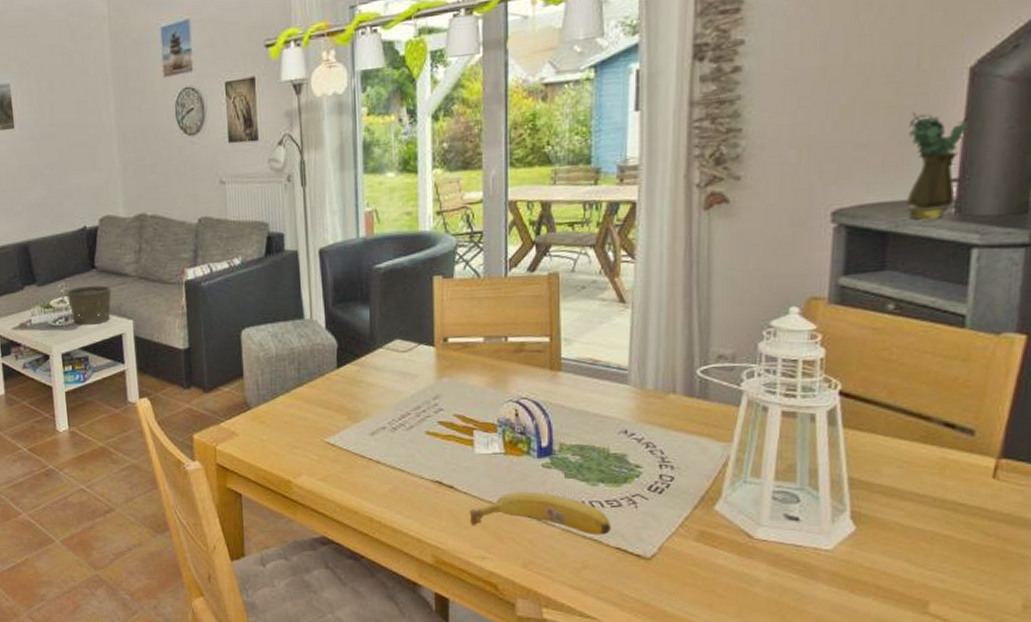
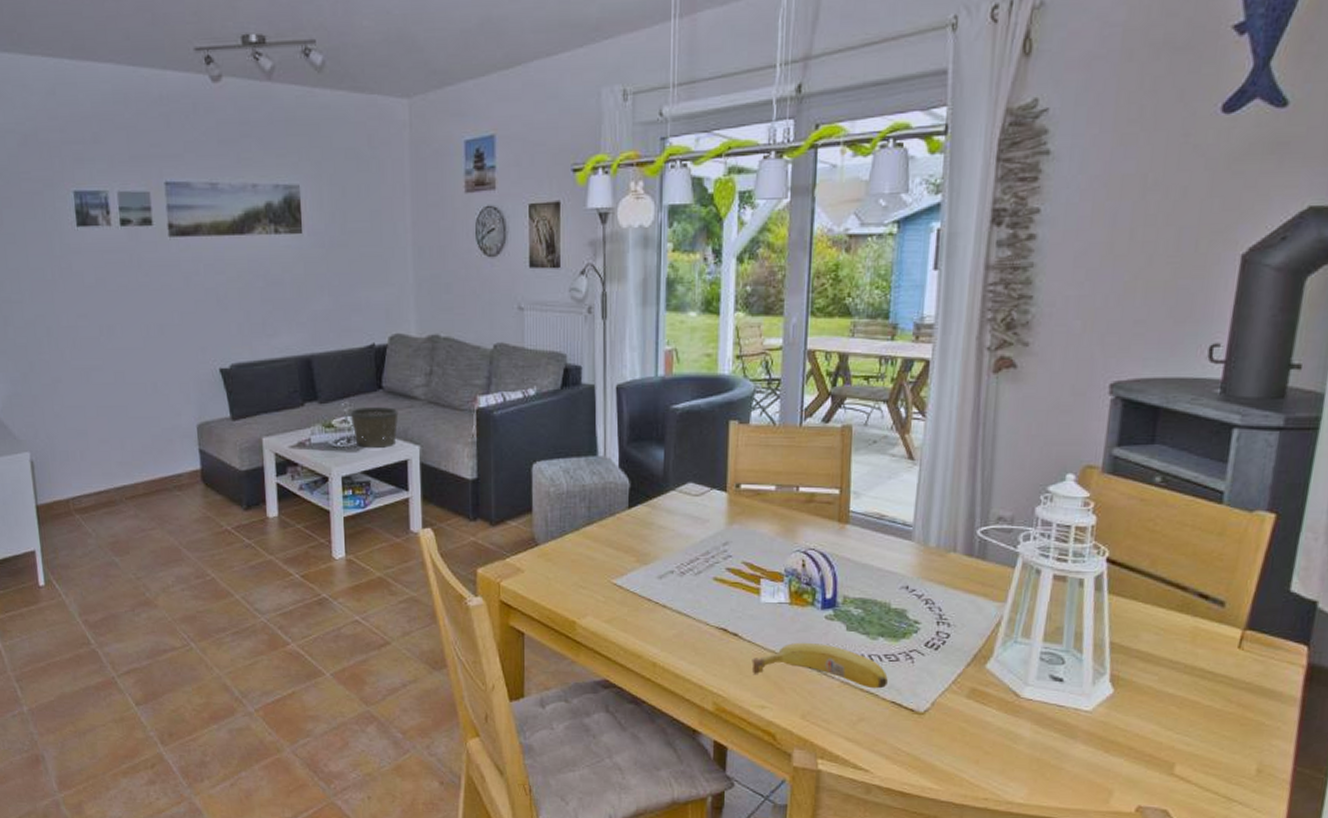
vase: present [906,111,968,221] -> none [1177,292,1237,399]

